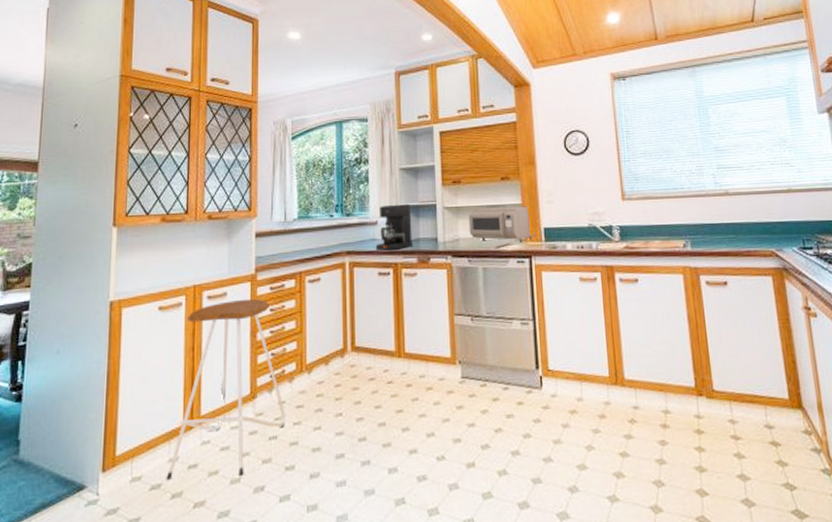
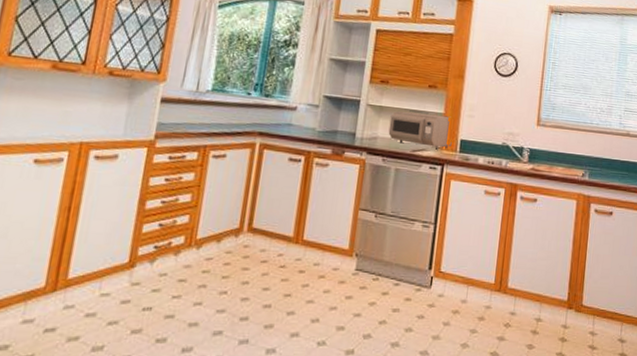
bar stool: present [166,298,285,480] -> none [15,164,165,344]
coffee maker: present [375,203,413,251] -> none [290,92,334,139]

